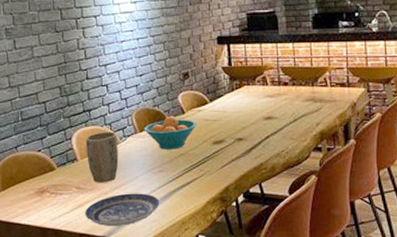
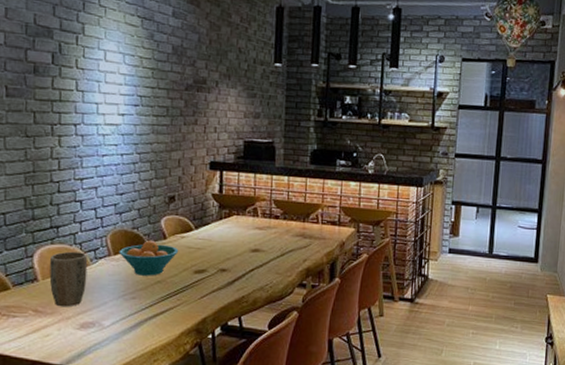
plate: present [85,193,160,227] -> none [41,319,129,355]

